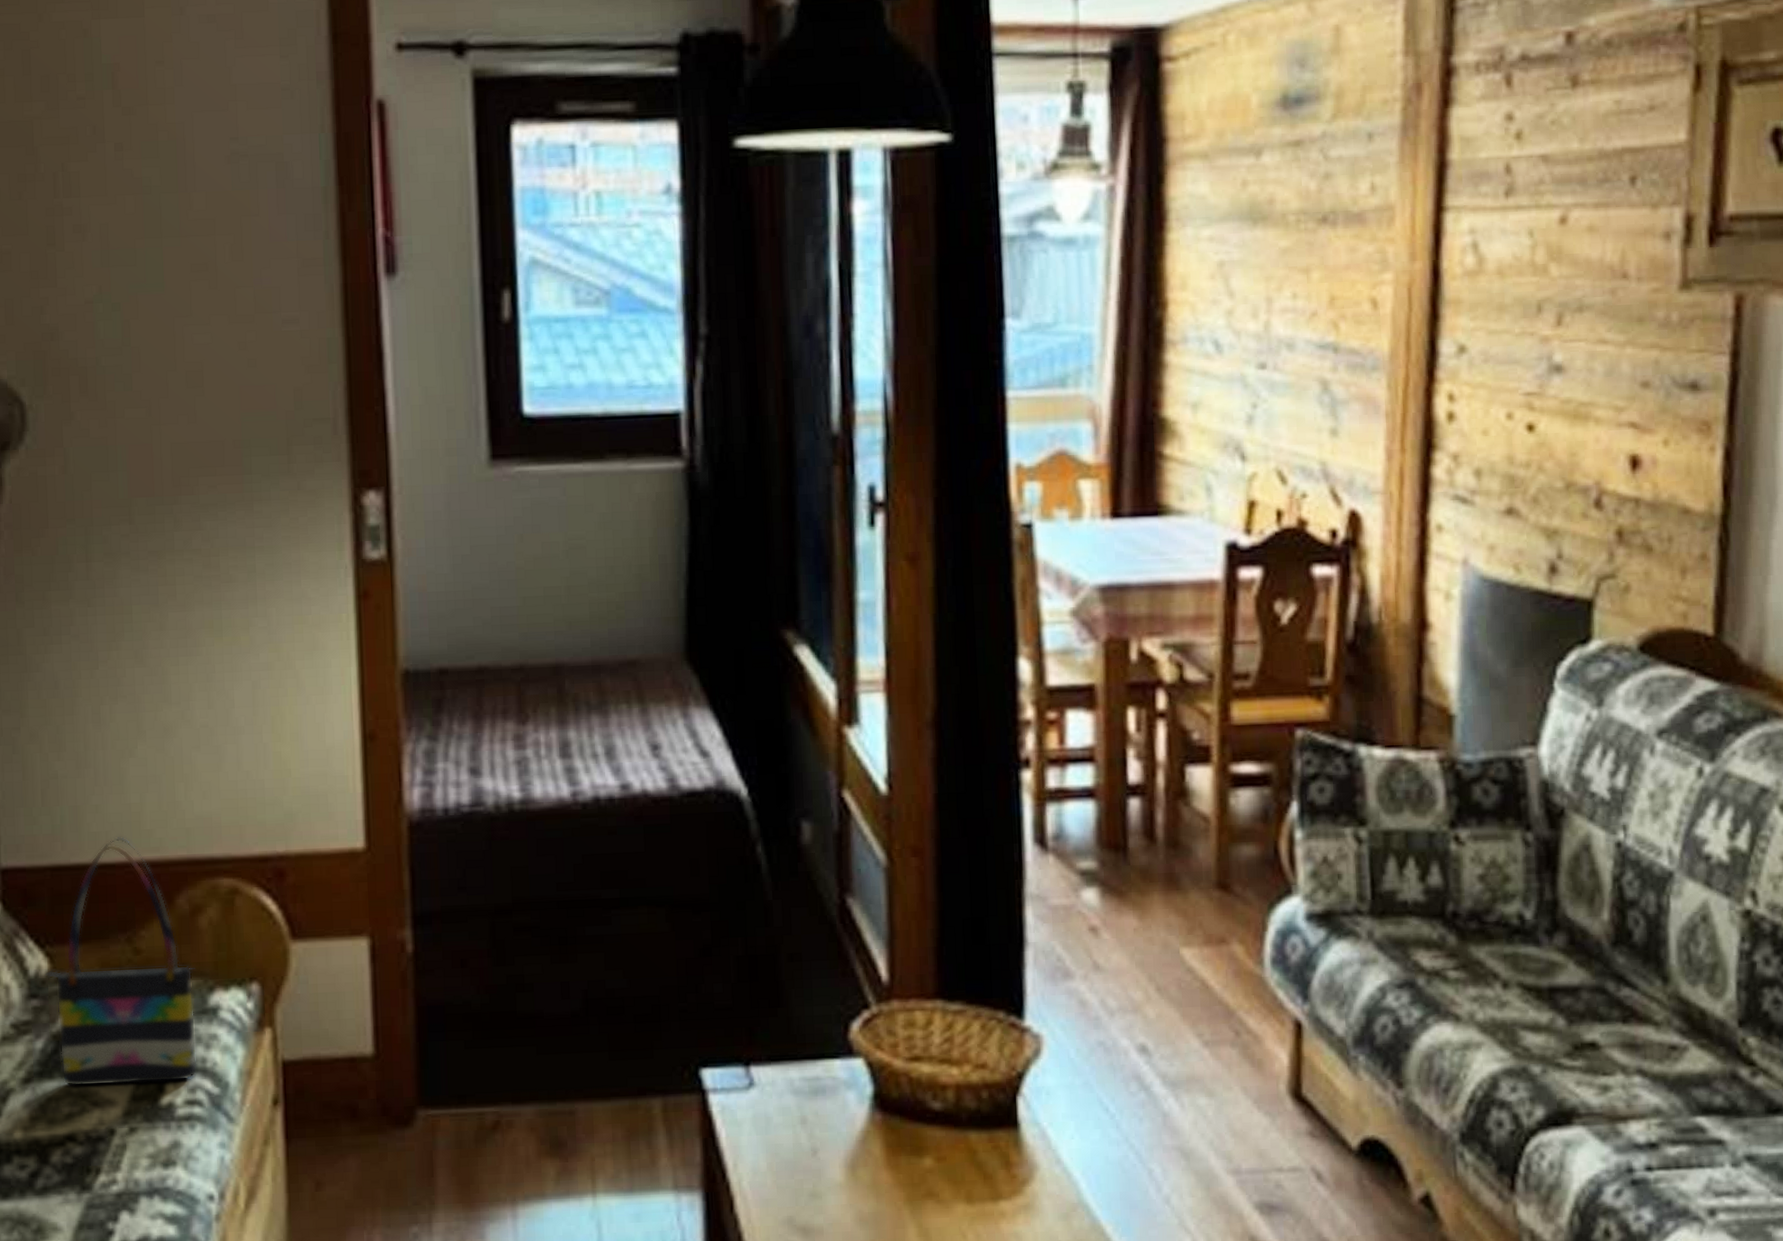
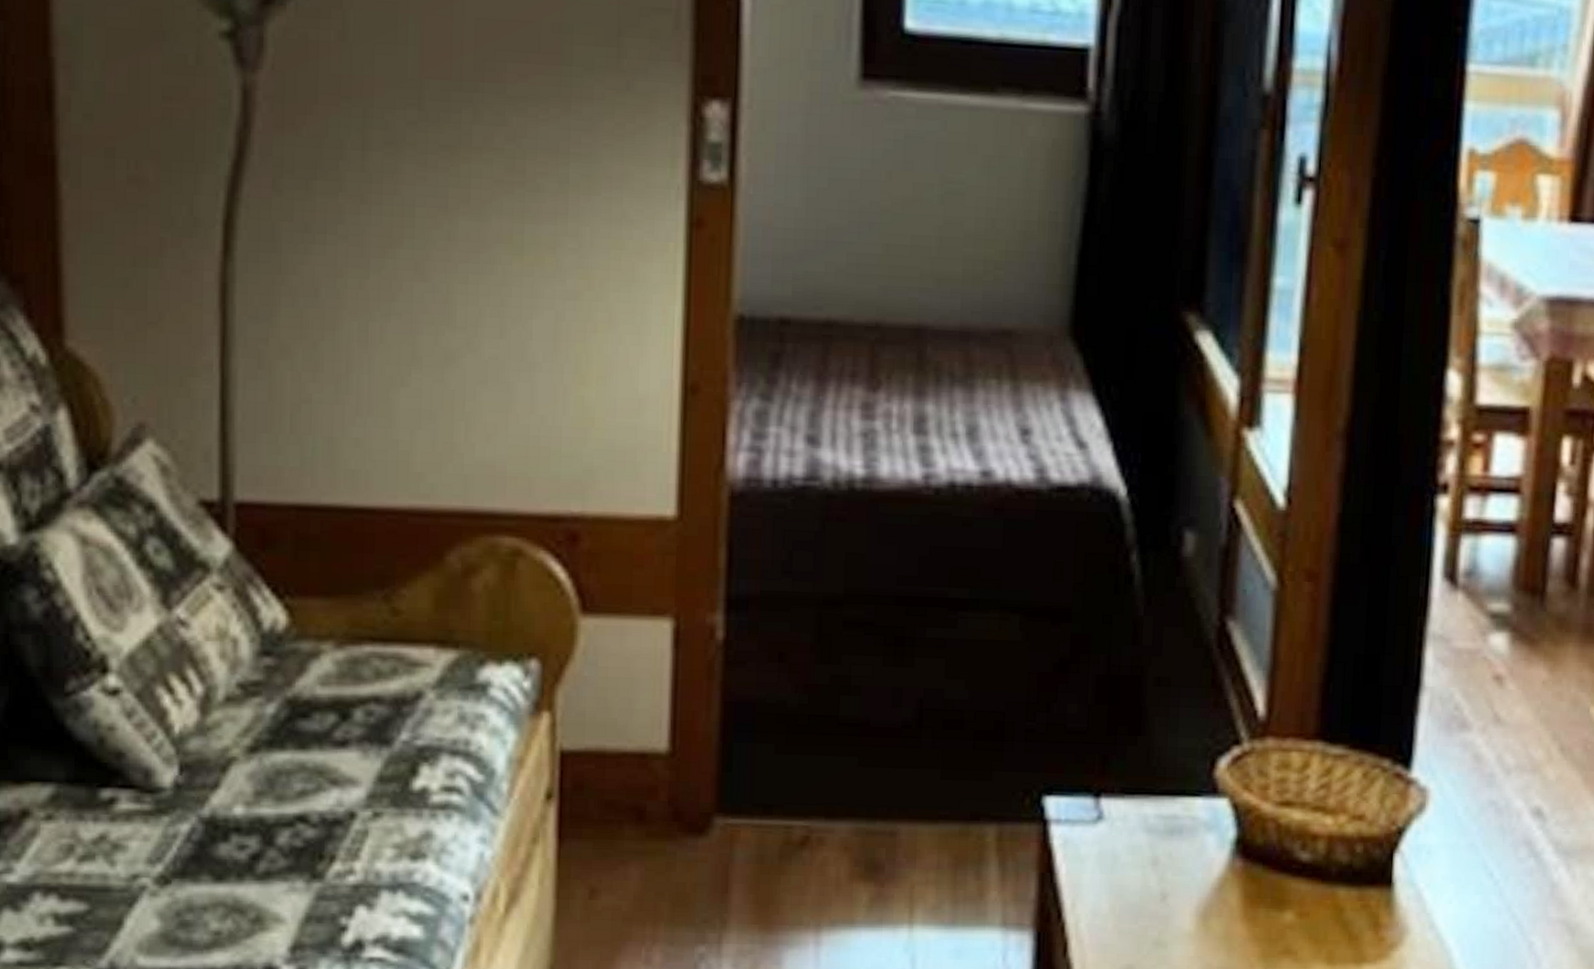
tote bag: present [45,836,198,1087] -> none [283,477,465,765]

